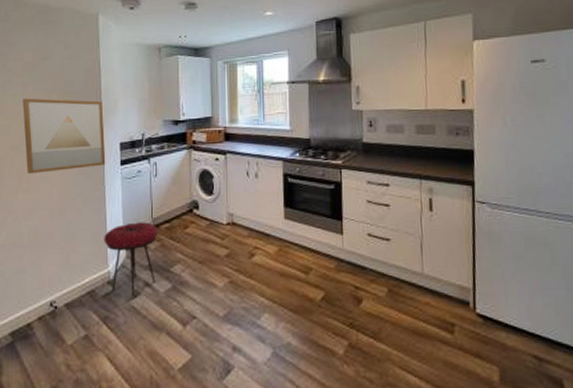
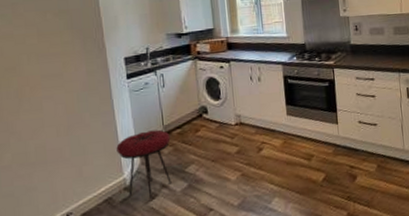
wall art: present [22,98,106,174] -> none [14,18,112,95]

